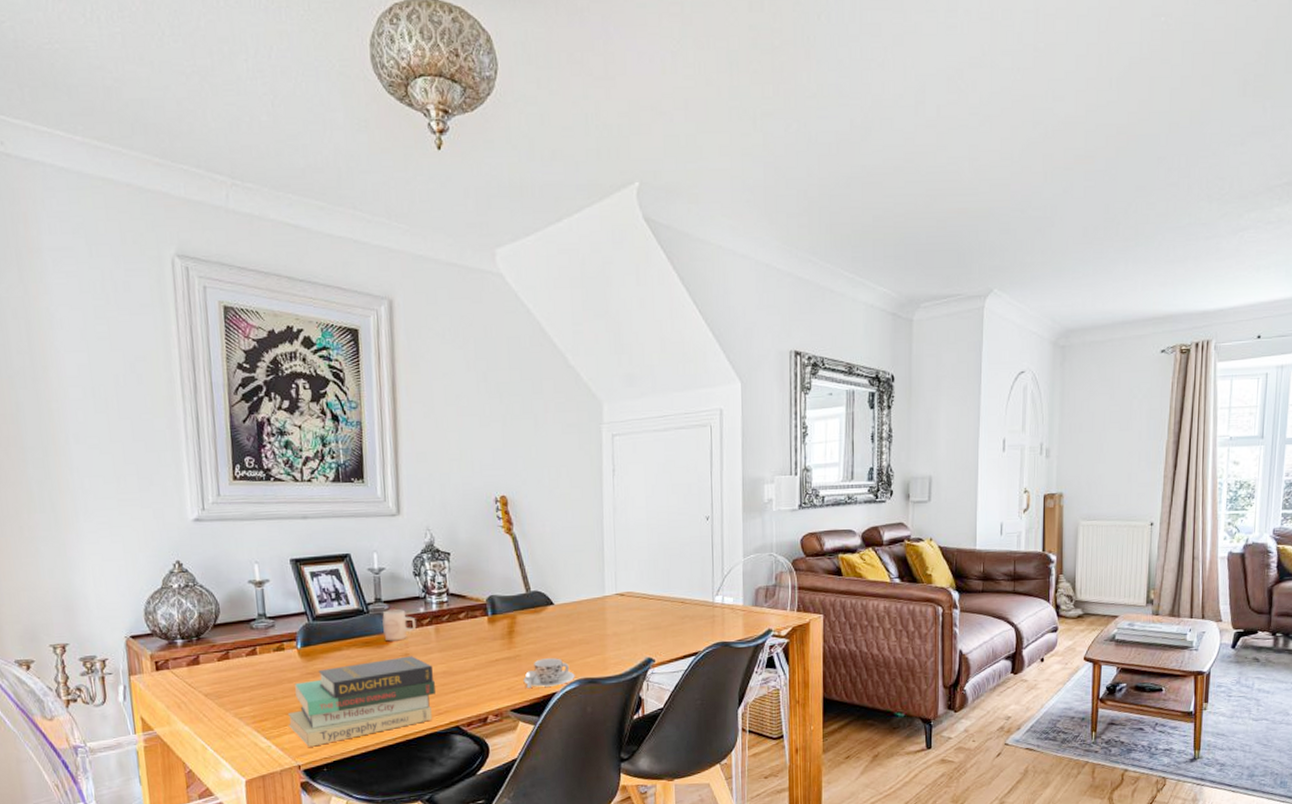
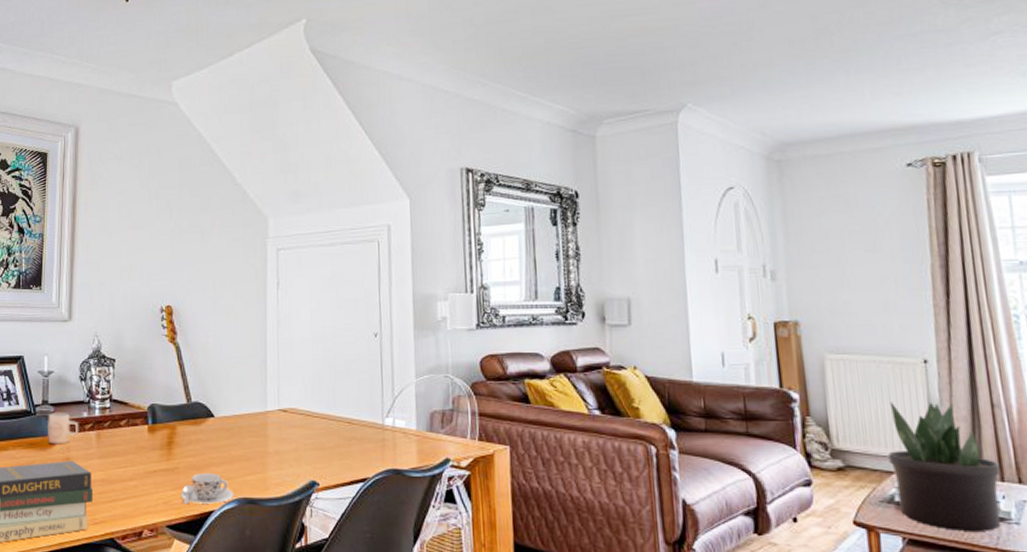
planter: none [1115,558,1192,659] -> present [888,402,1001,532]

